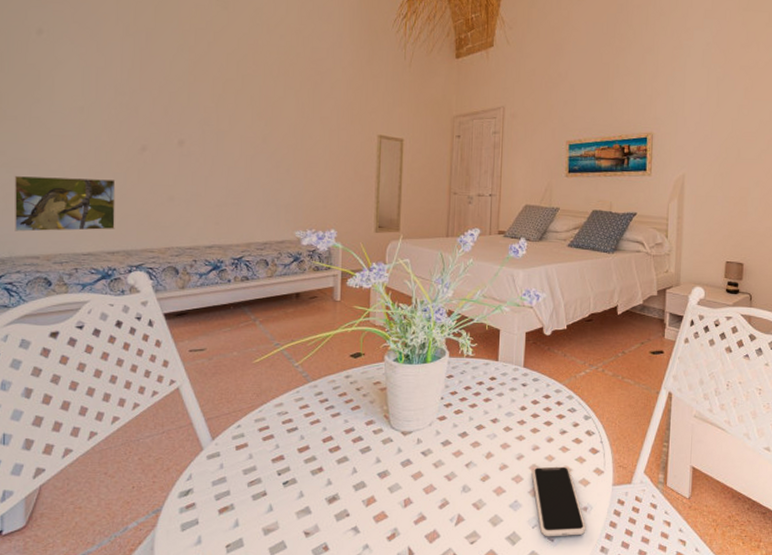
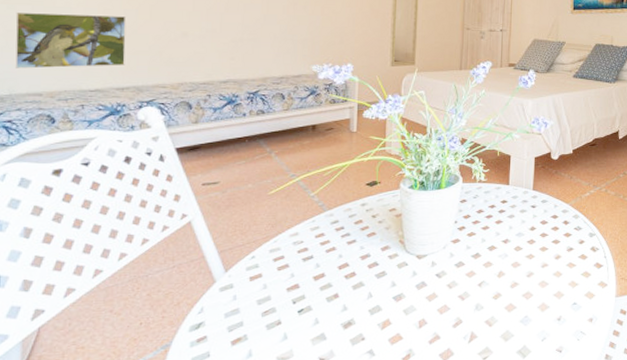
smartphone: present [531,466,586,537] -> none [541,281,592,349]

